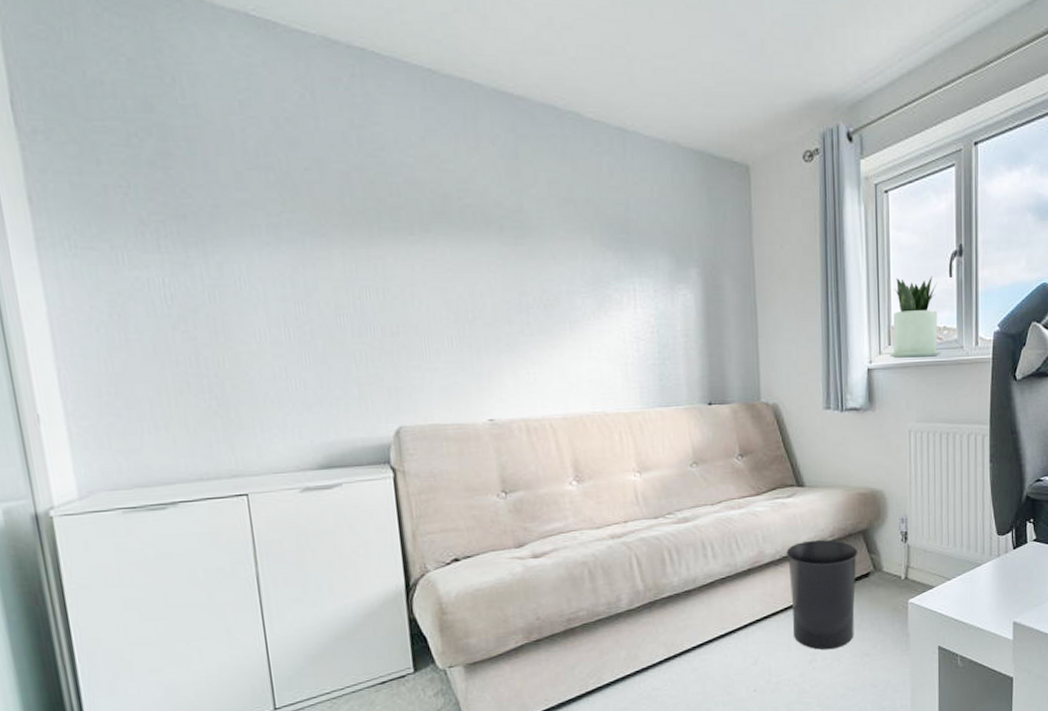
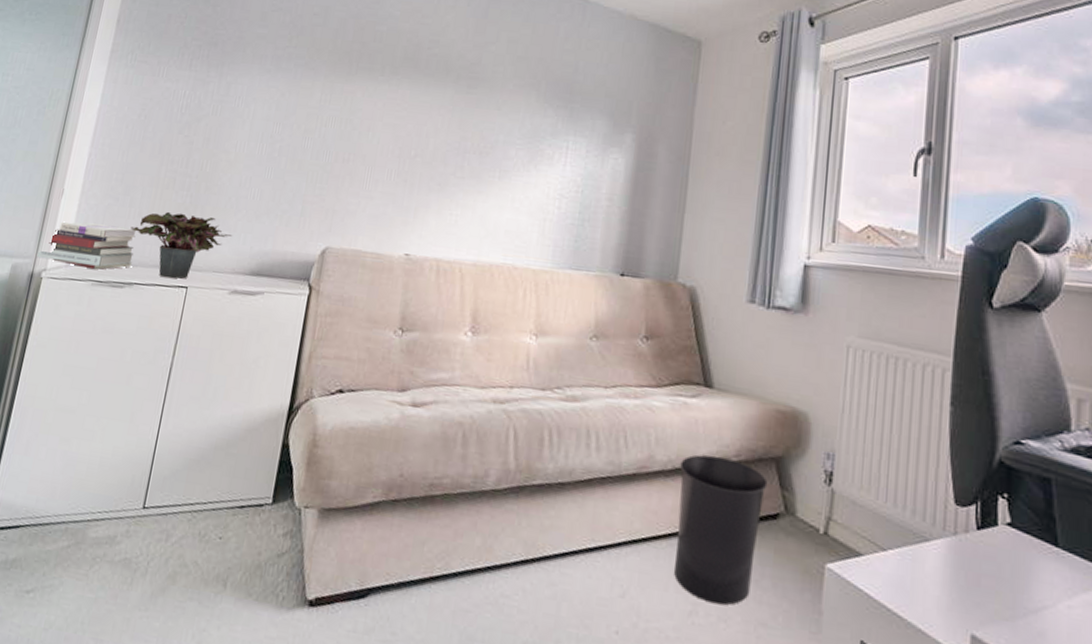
books: none [33,444,167,497] -> present [36,222,137,270]
potted plant: none [150,418,285,489] -> present [130,211,233,279]
planter: present [889,276,941,359] -> none [831,170,898,265]

